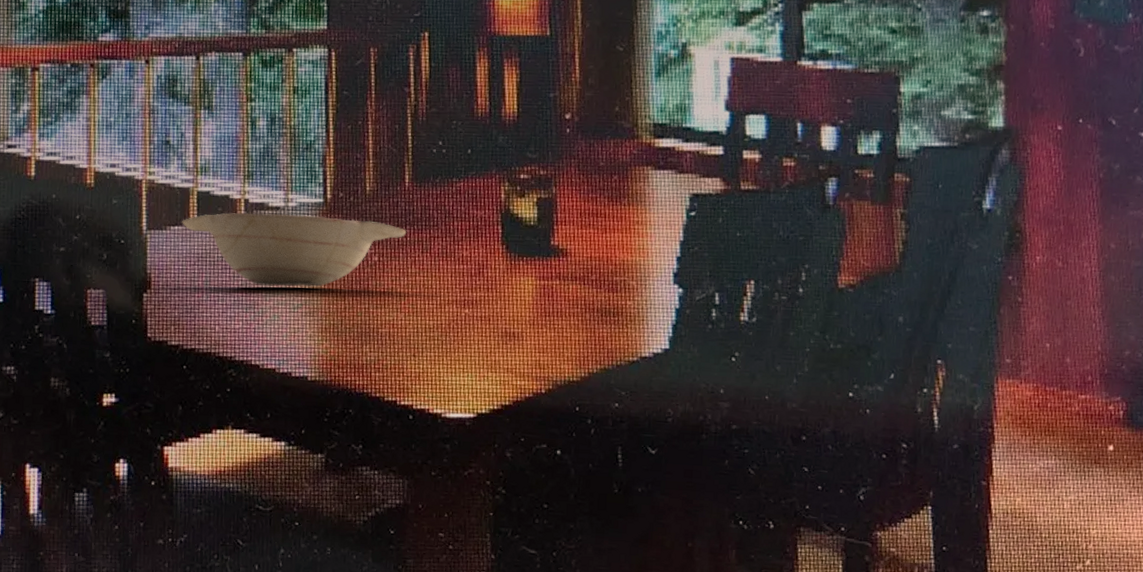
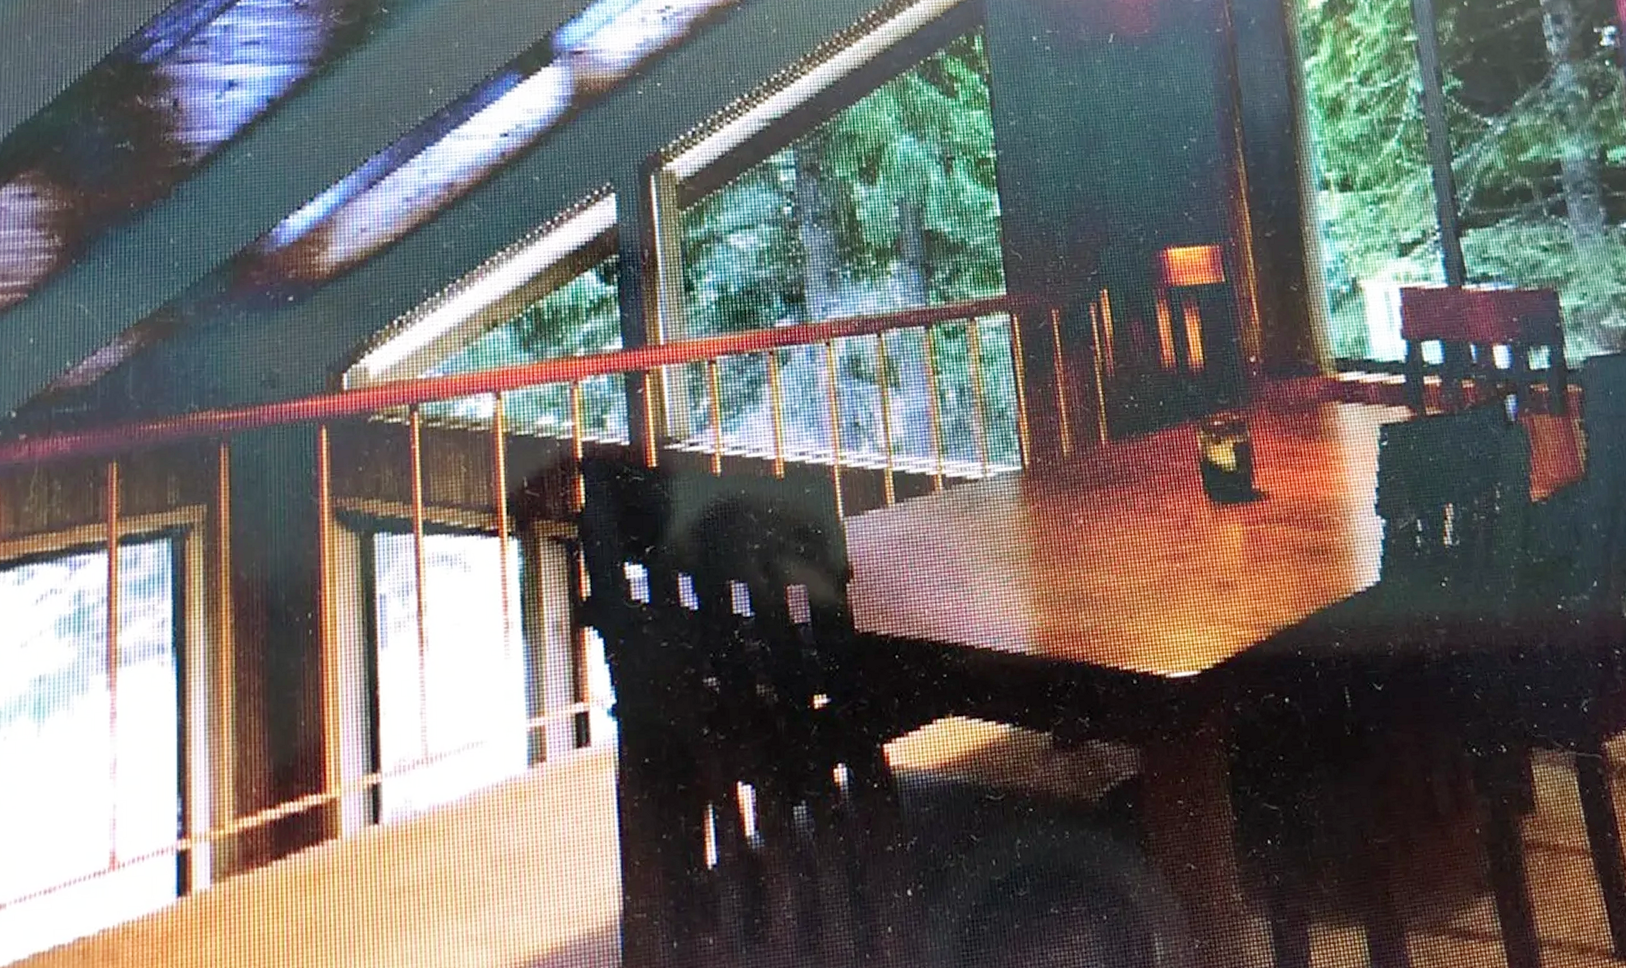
decorative bowl: present [182,212,407,287] -> none [879,483,1109,562]

